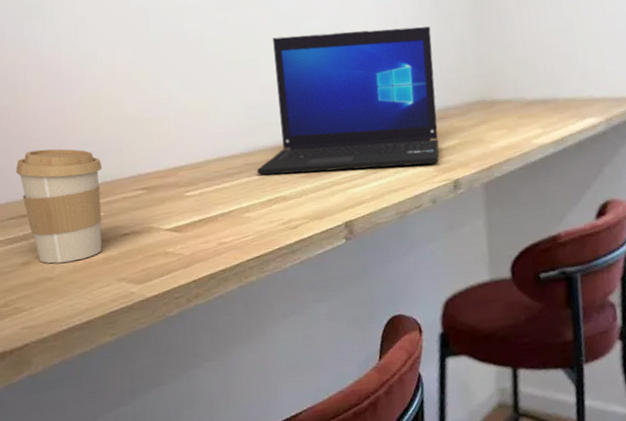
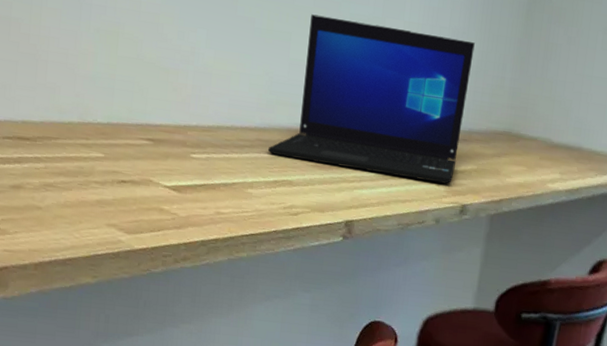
coffee cup: present [16,149,103,264] -> none [18,72,110,196]

